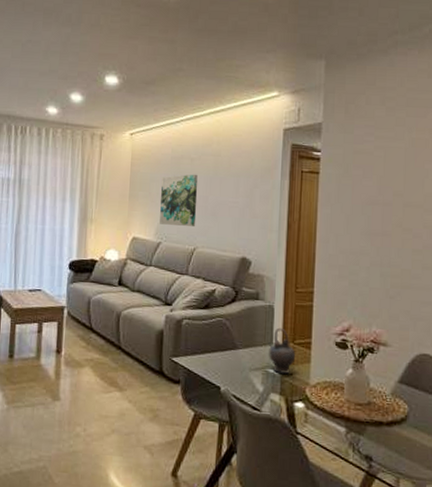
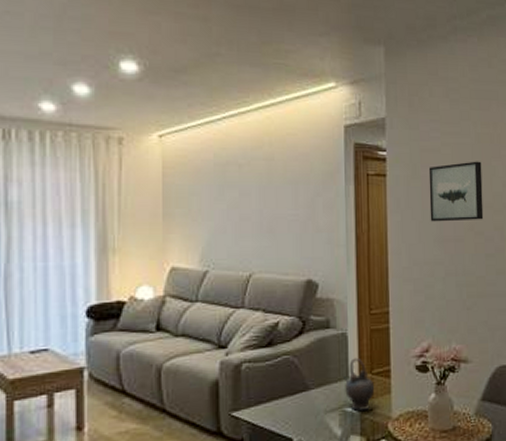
wall art: present [160,174,198,227] -> none [203,183,250,249]
wall art: none [359,163,414,218] -> present [428,161,484,222]

